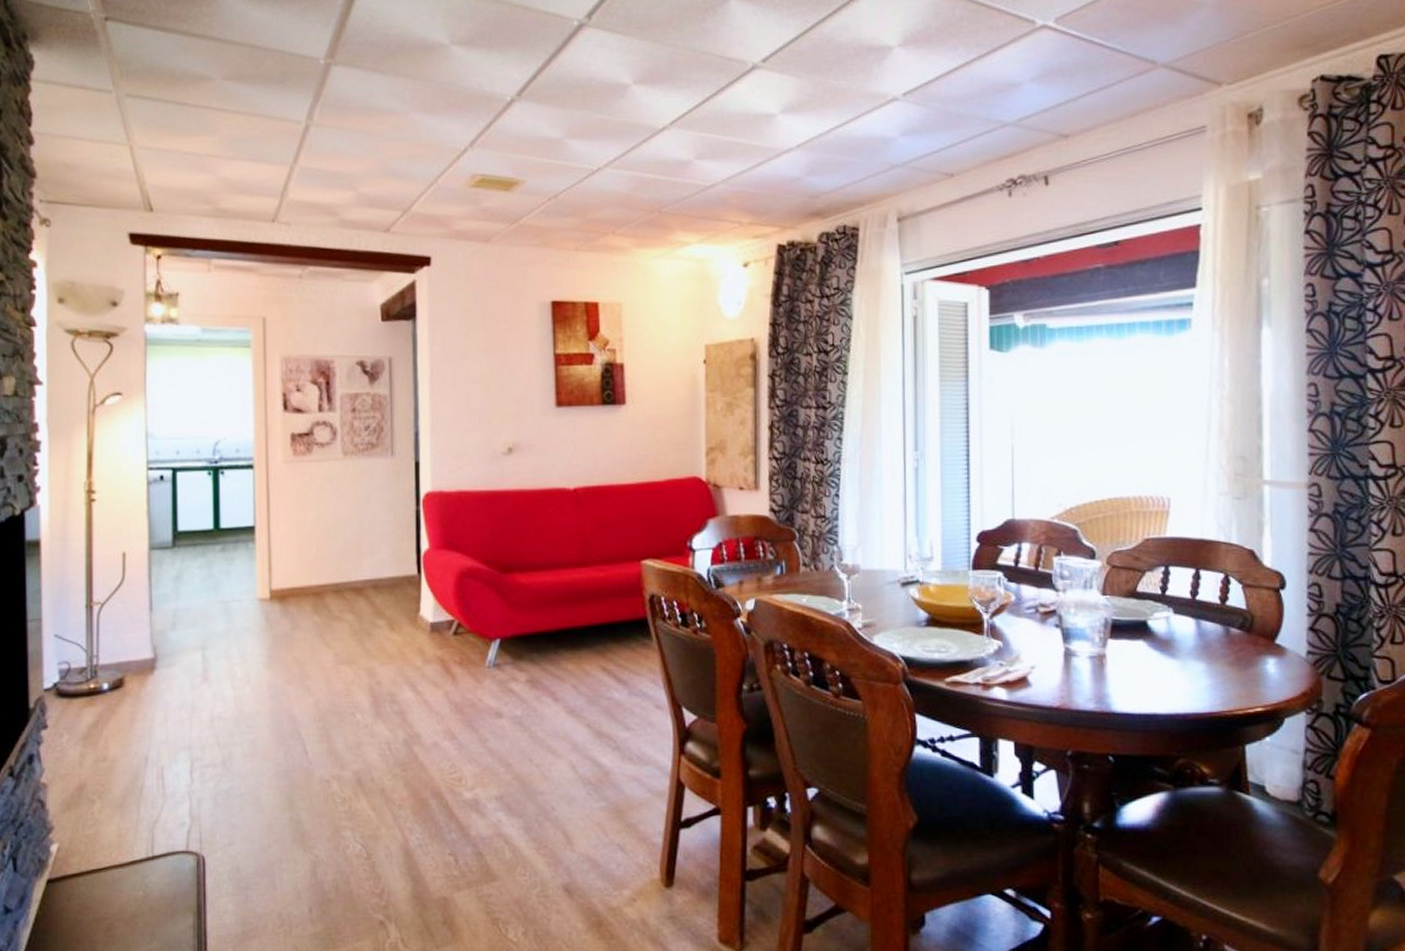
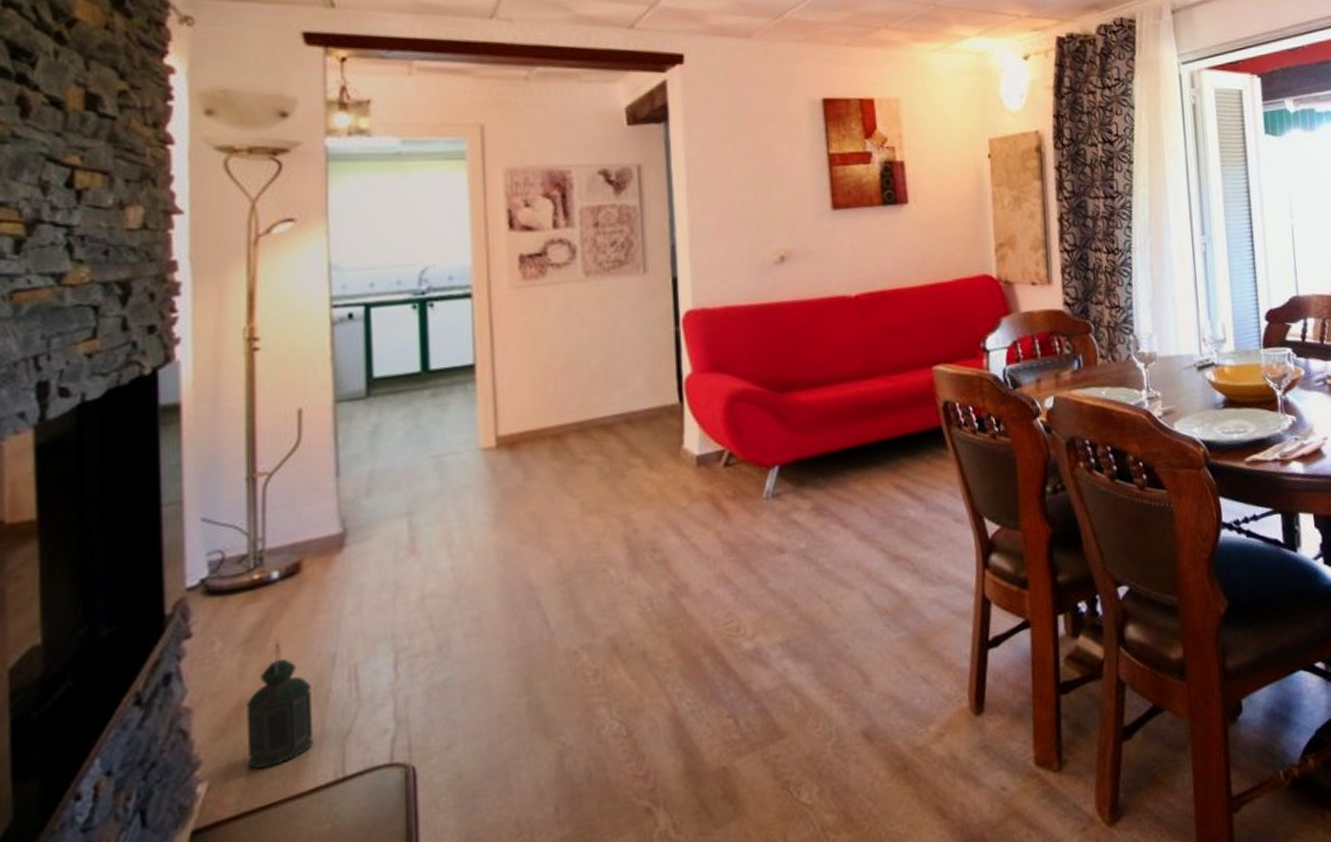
lantern: none [85,740,132,839] -> present [246,641,314,769]

